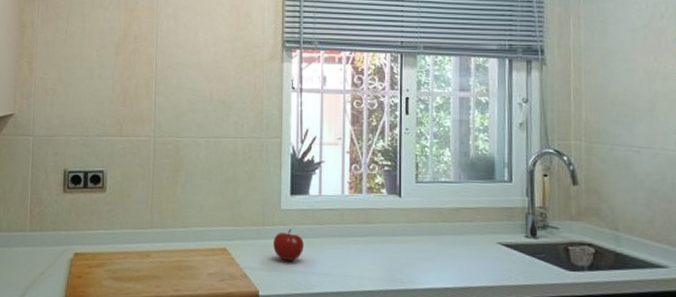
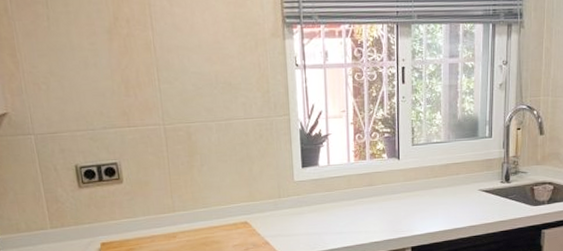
fruit: present [273,229,304,261] -> none [290,198,317,225]

